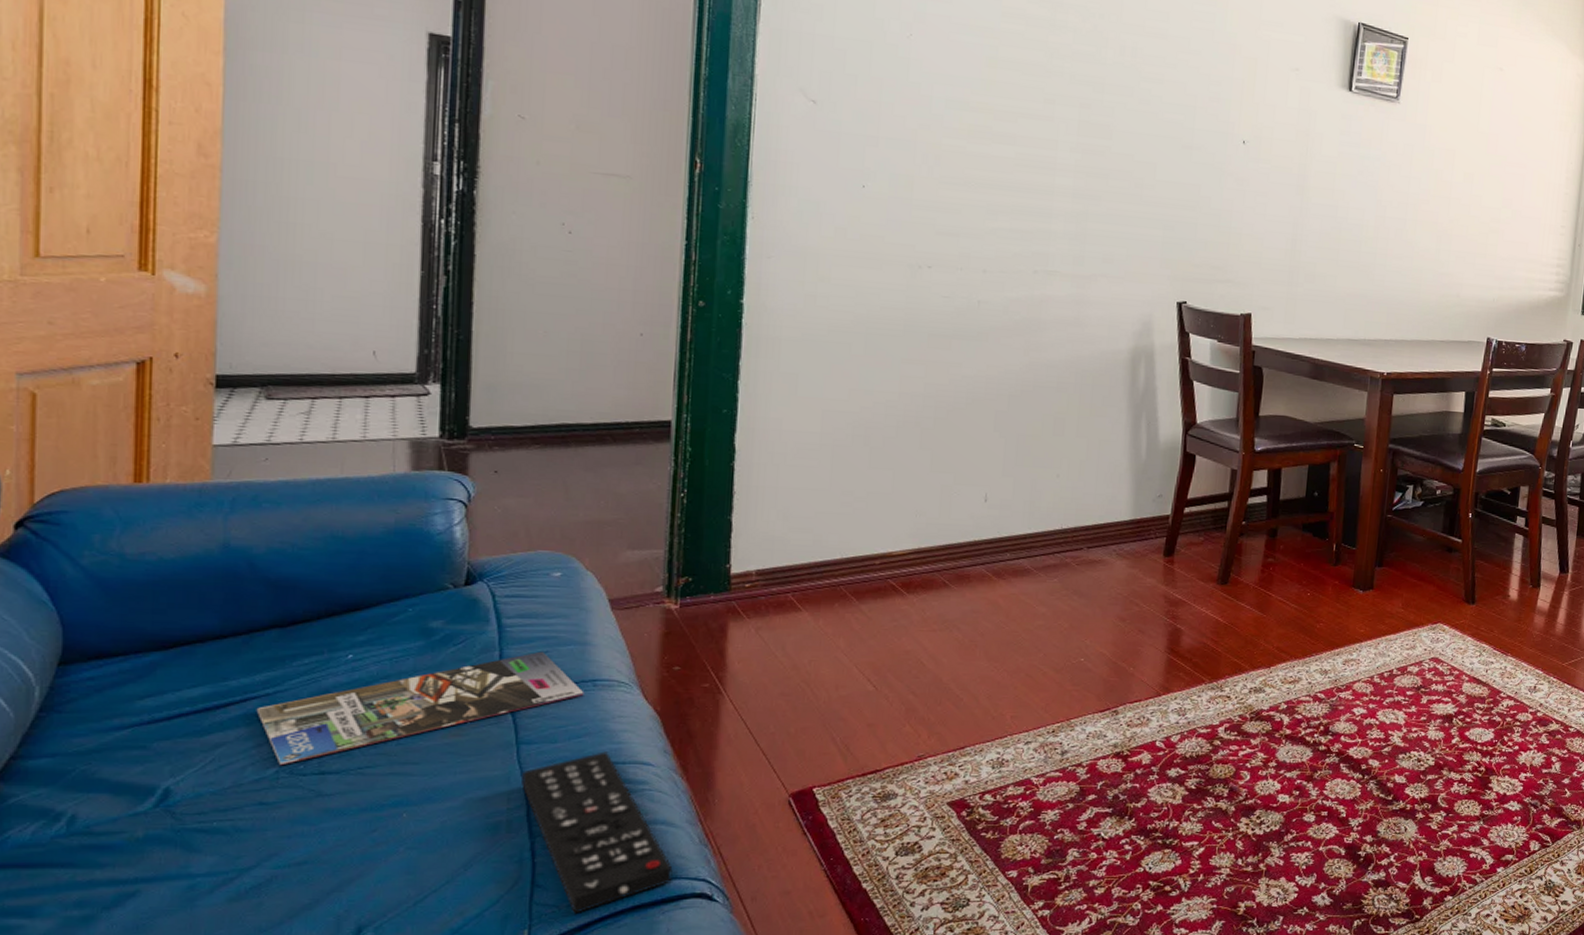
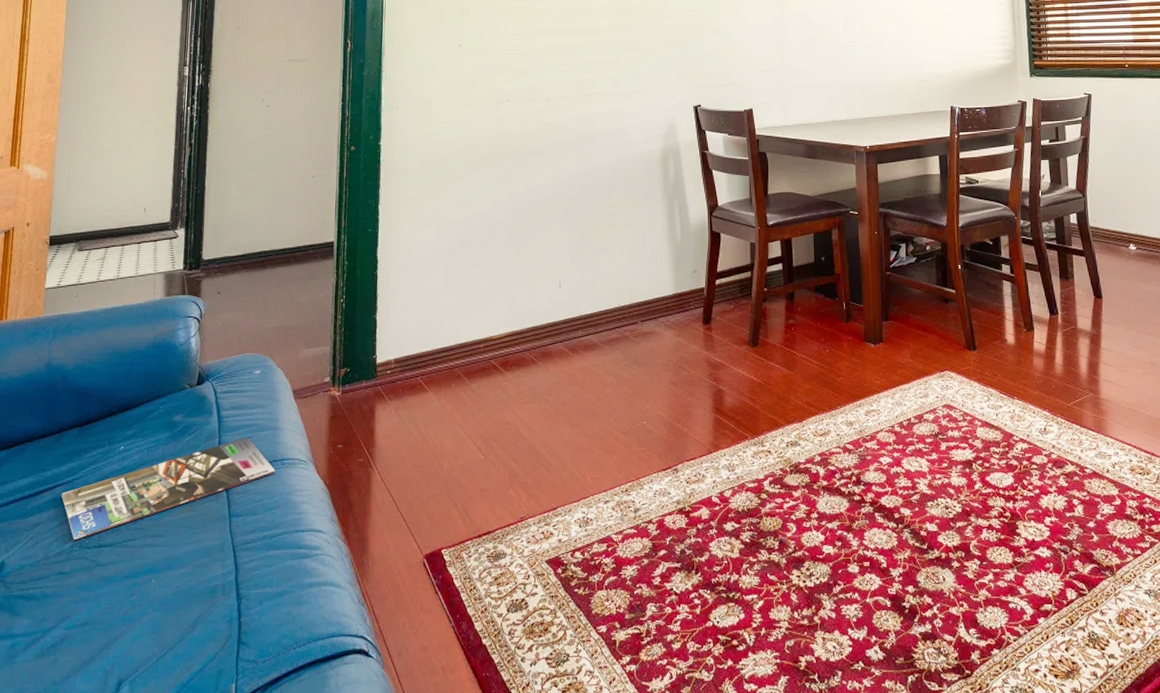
remote control: present [520,751,673,914] -> none [231,521,339,669]

